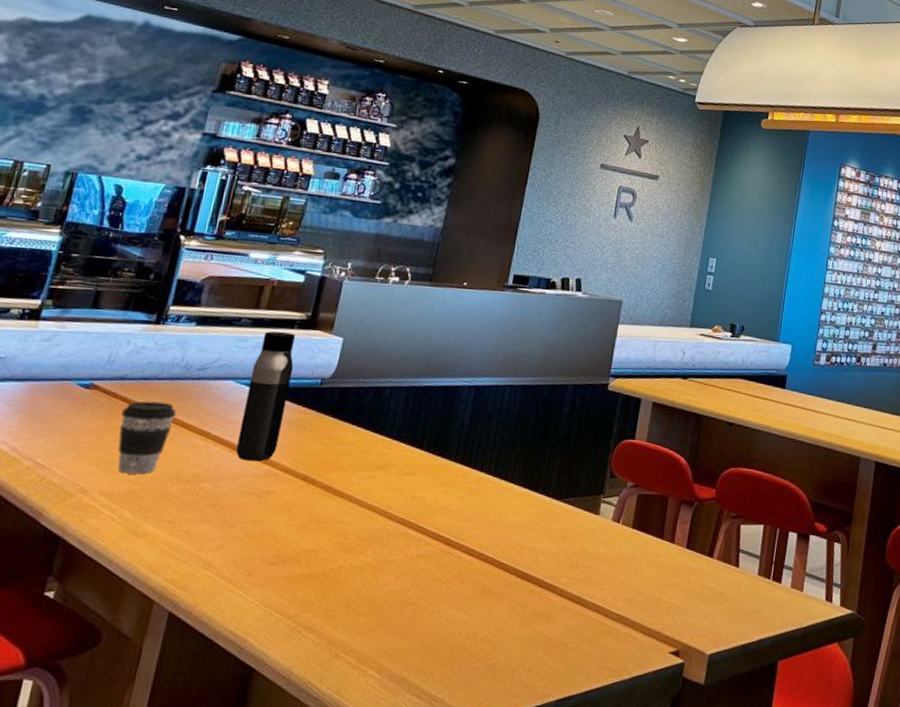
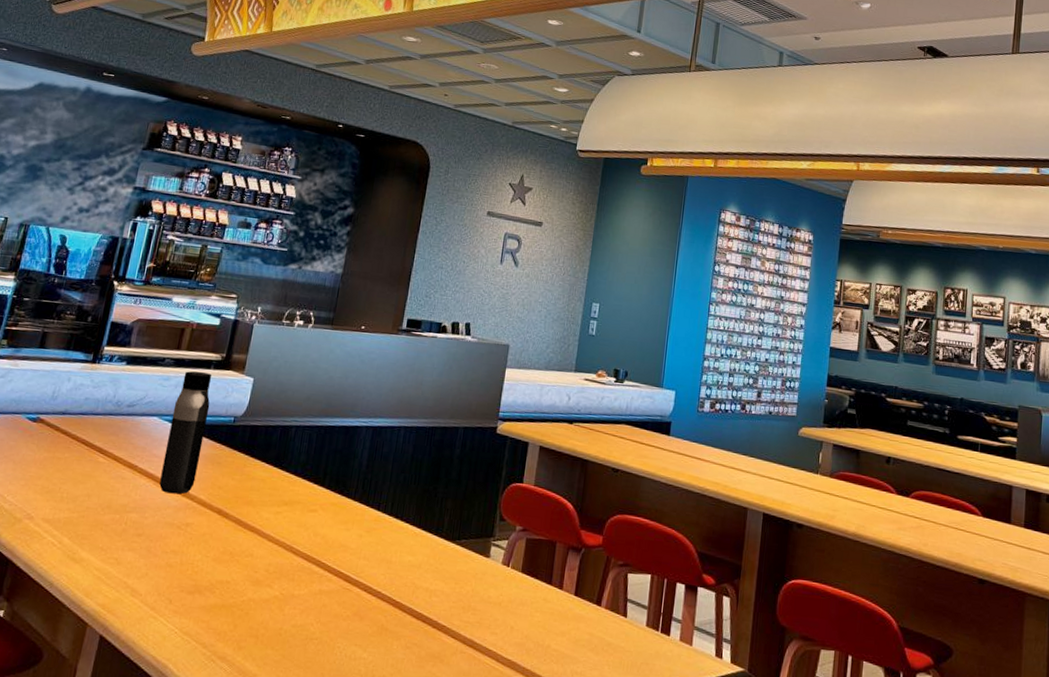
coffee cup: present [118,401,176,474] -> none [58,434,109,503]

